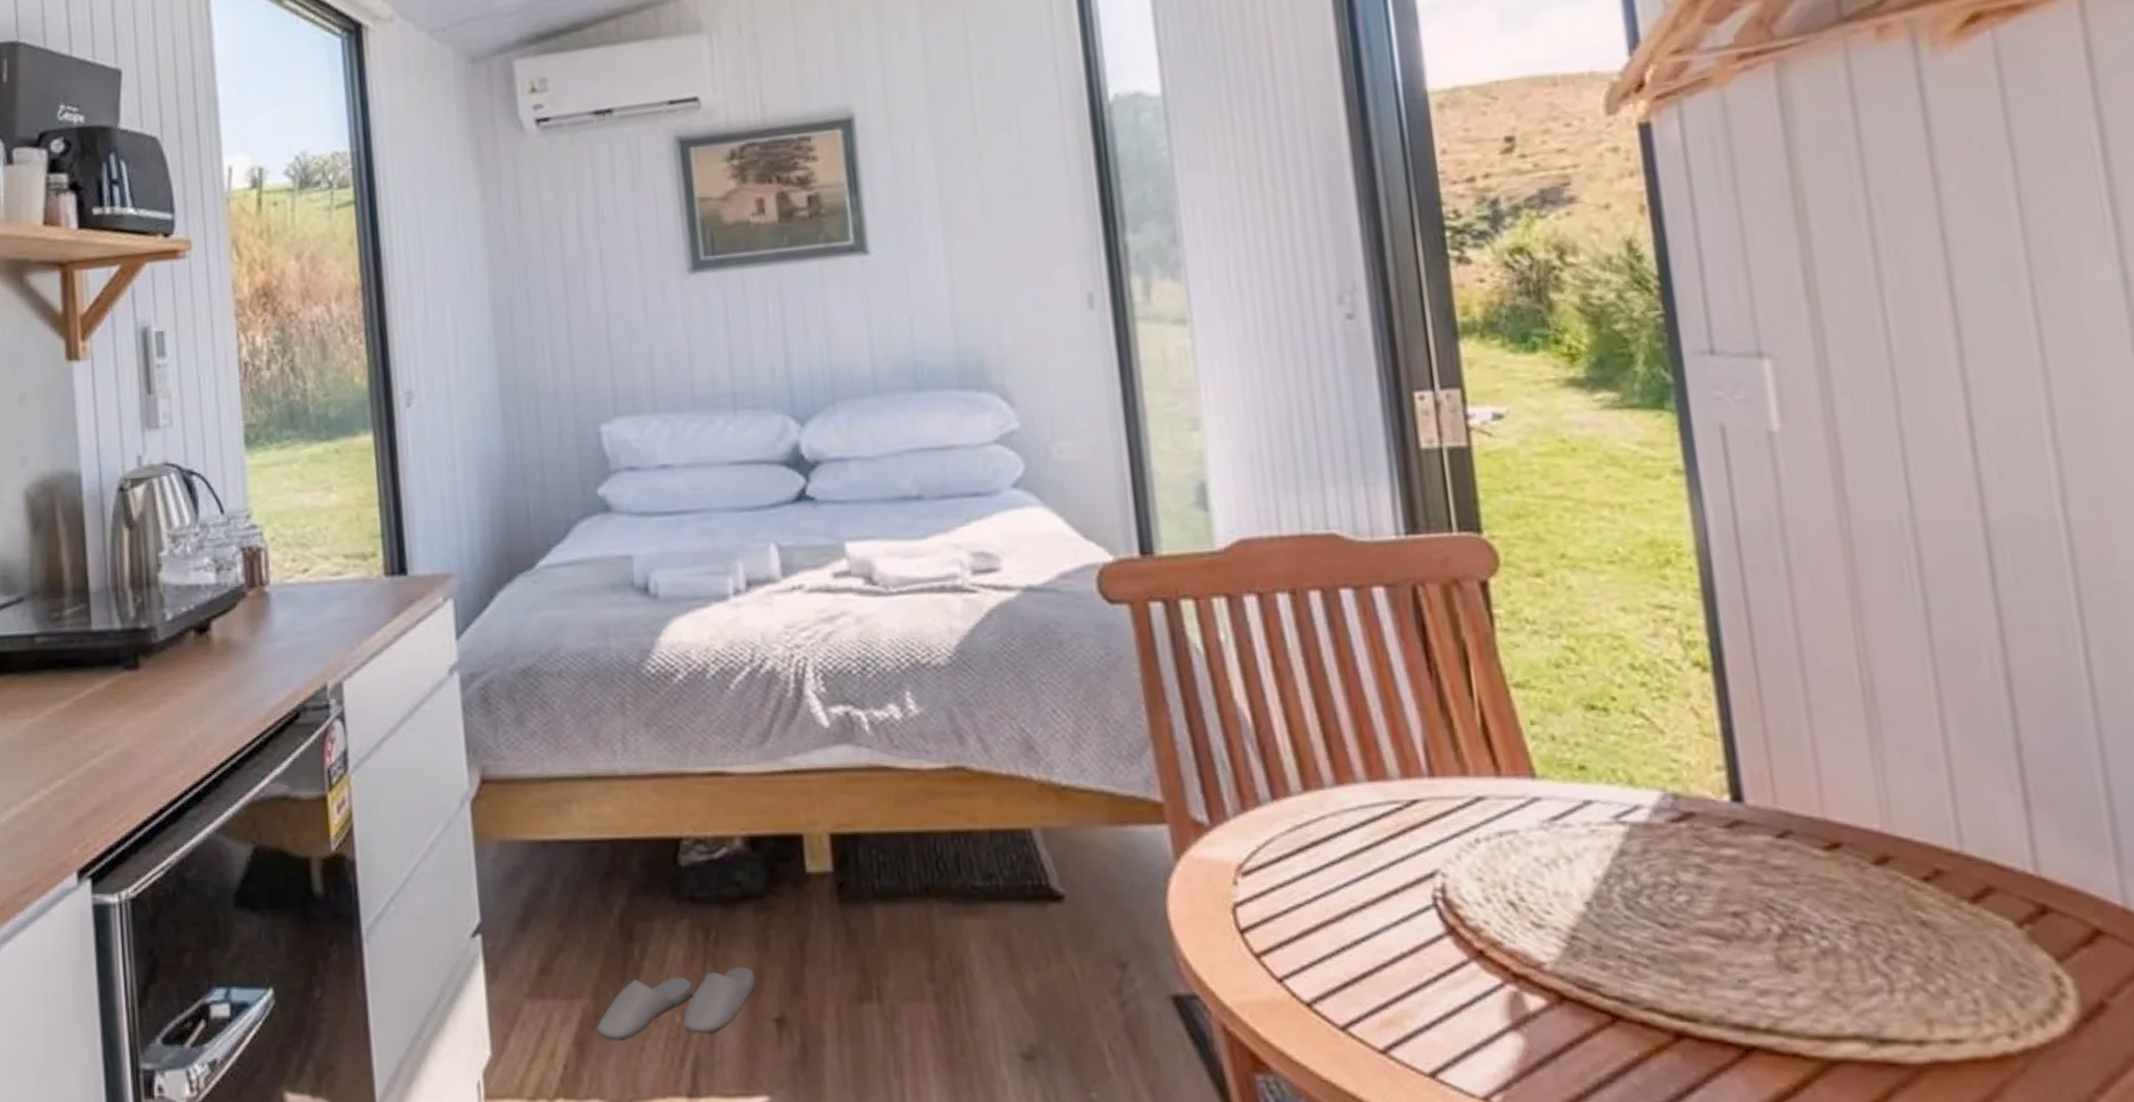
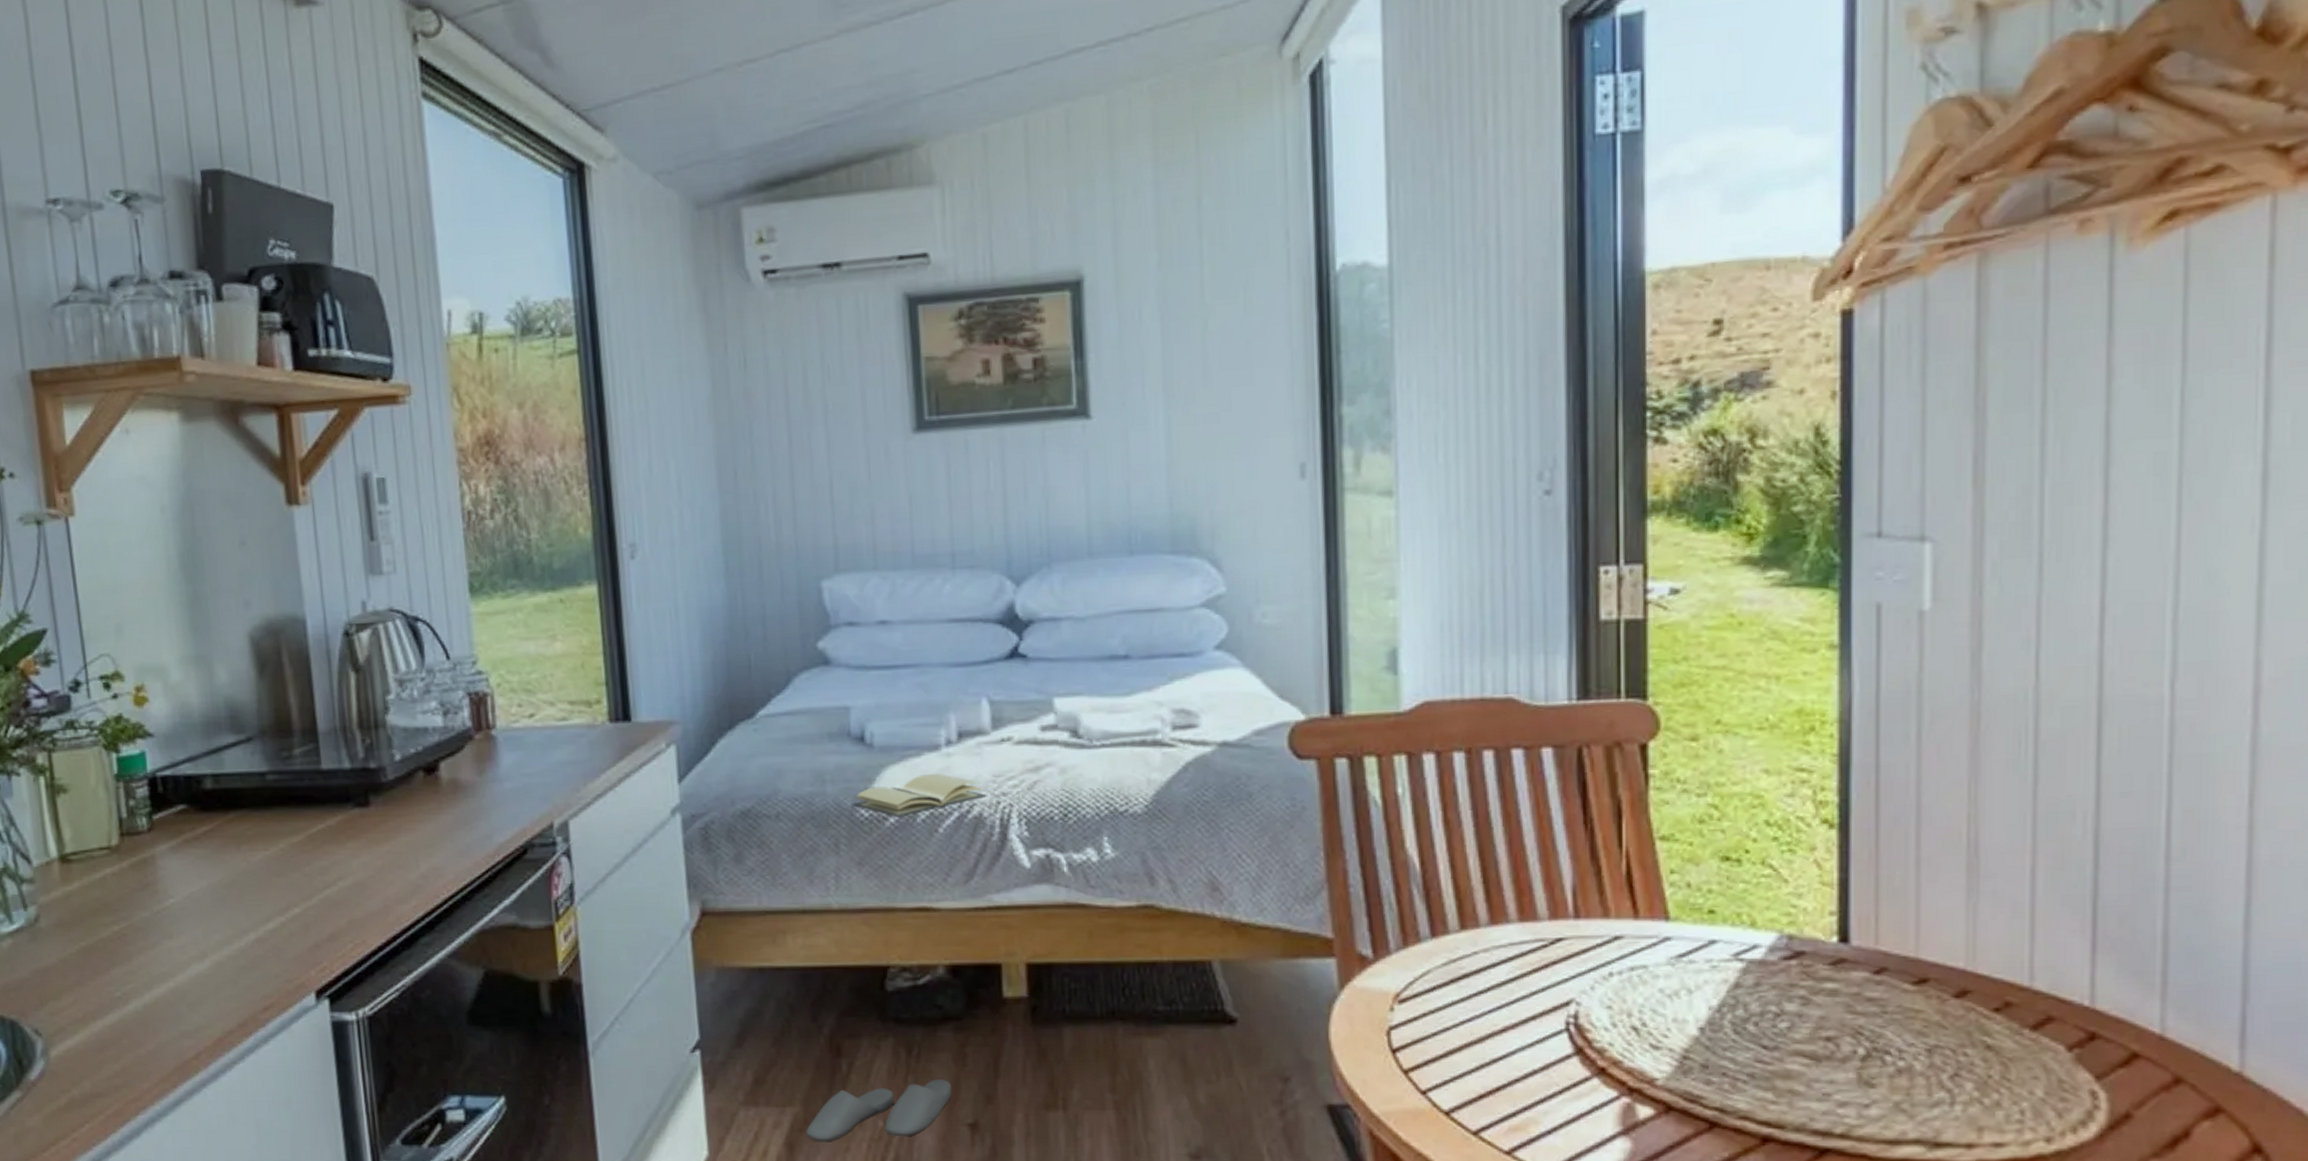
book: none [636,624,781,675] -> present [851,773,988,819]

